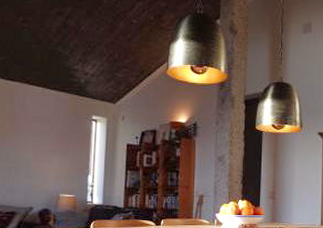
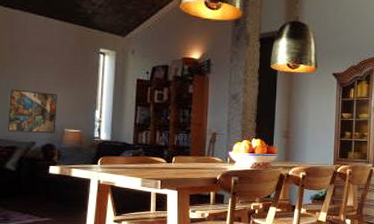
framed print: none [7,157,53,198] -> present [7,89,57,133]

